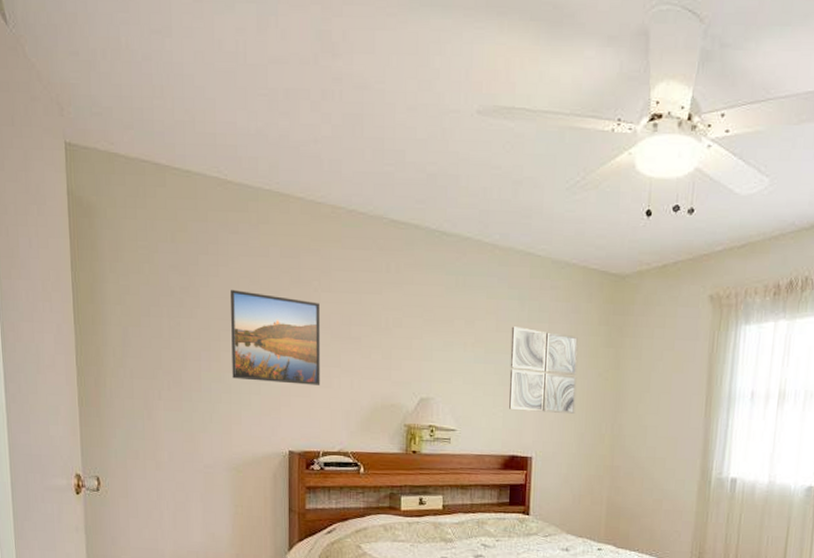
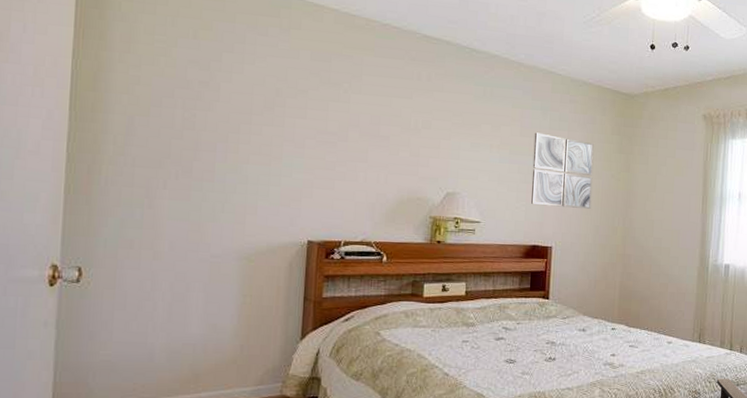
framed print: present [231,290,321,385] -> none [250,87,350,179]

